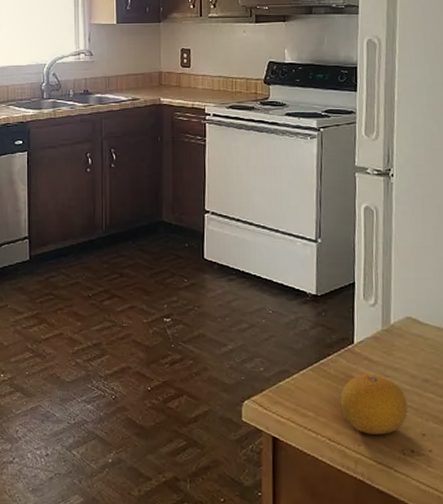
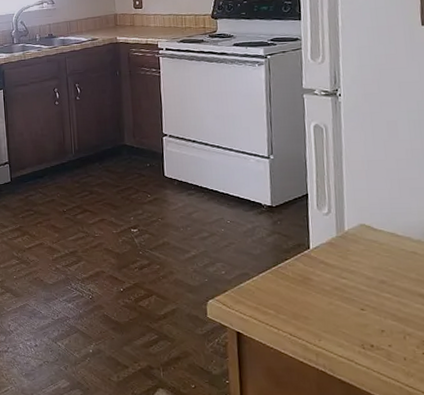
fruit: present [340,374,408,435] -> none [299,276,366,331]

